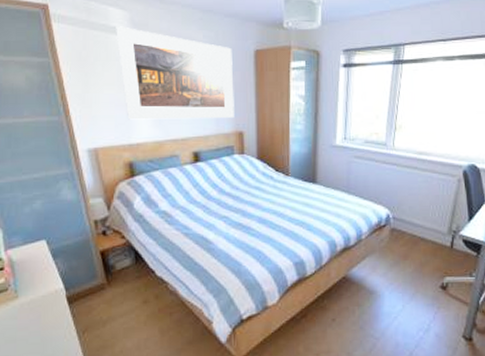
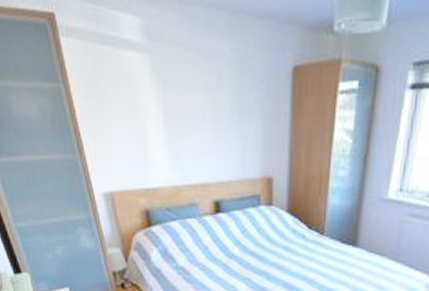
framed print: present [116,26,234,120] -> none [128,38,265,160]

